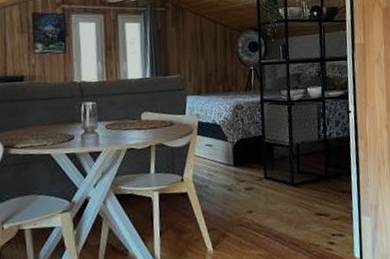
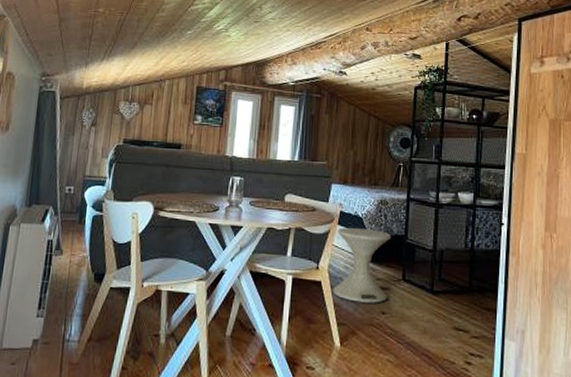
side table: none [198,134,253,207] -> present [333,228,391,303]

